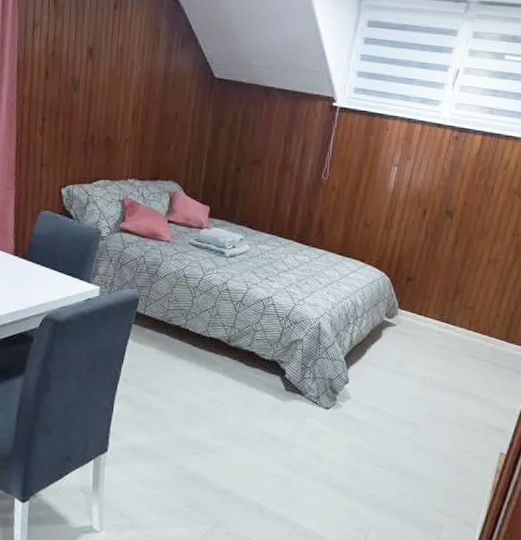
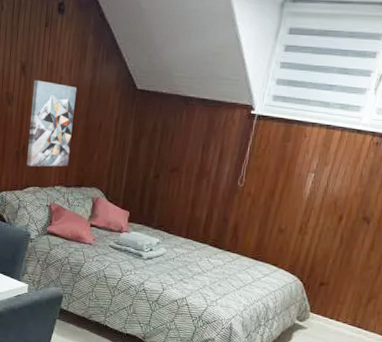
wall art: none [96,64,150,159] -> present [26,79,77,167]

